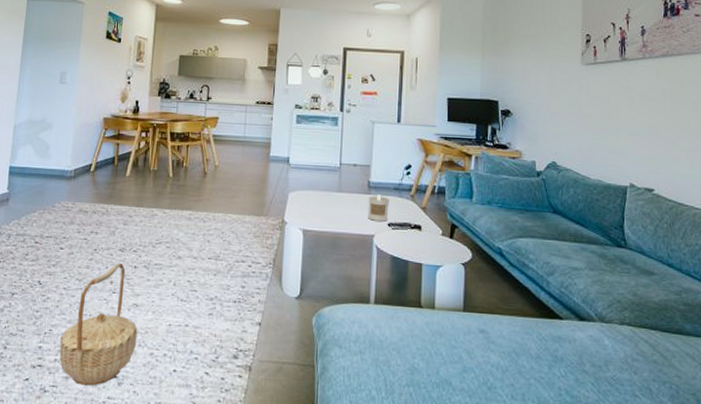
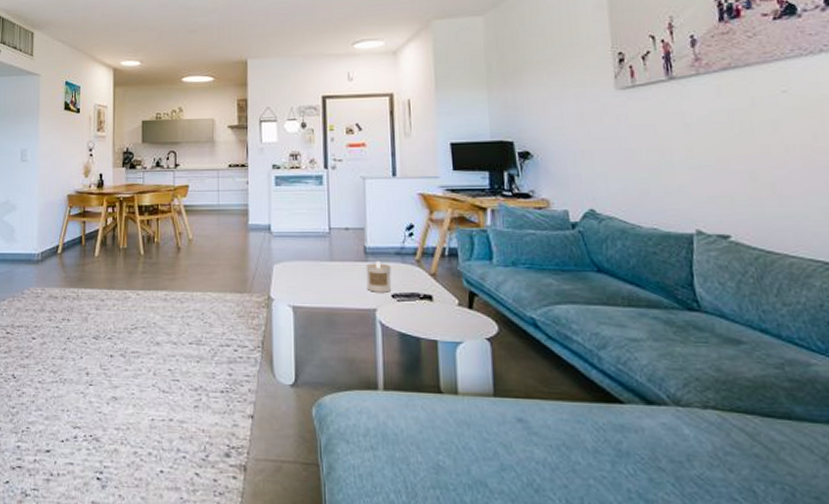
basket: present [59,263,138,386] -> none [38,353,119,489]

